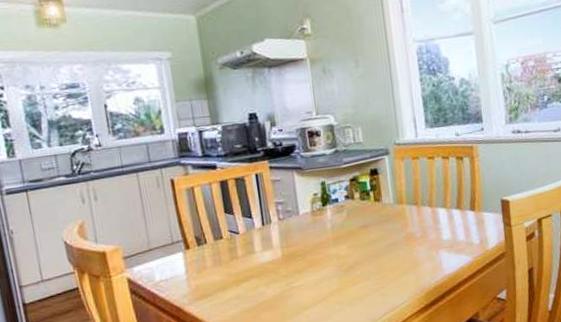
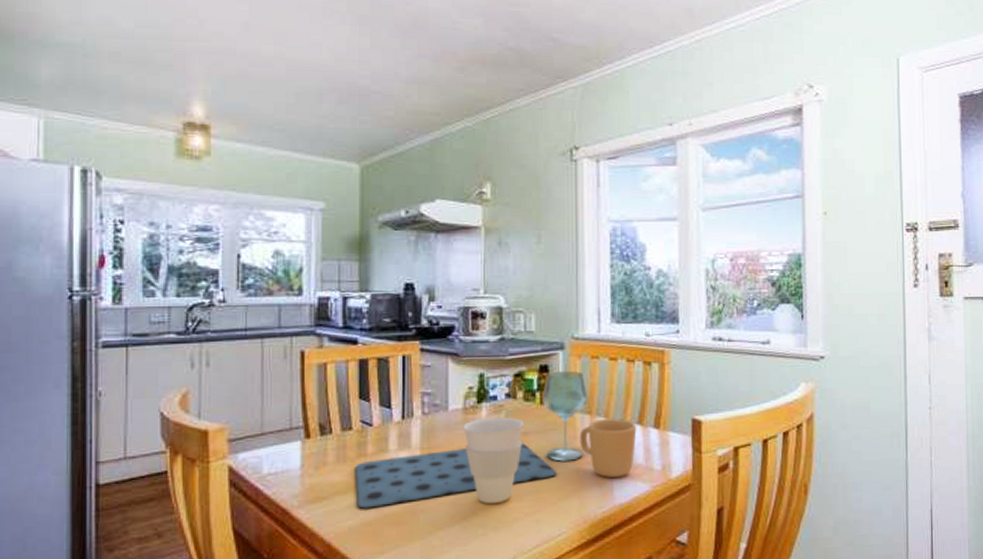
placemat: none [229,233,394,300] -> present [355,442,556,509]
cup: none [313,214,364,286] -> present [463,417,525,505]
wine glass: none [375,171,415,246] -> present [543,370,589,461]
mug: none [409,206,457,254] -> present [579,418,637,477]

